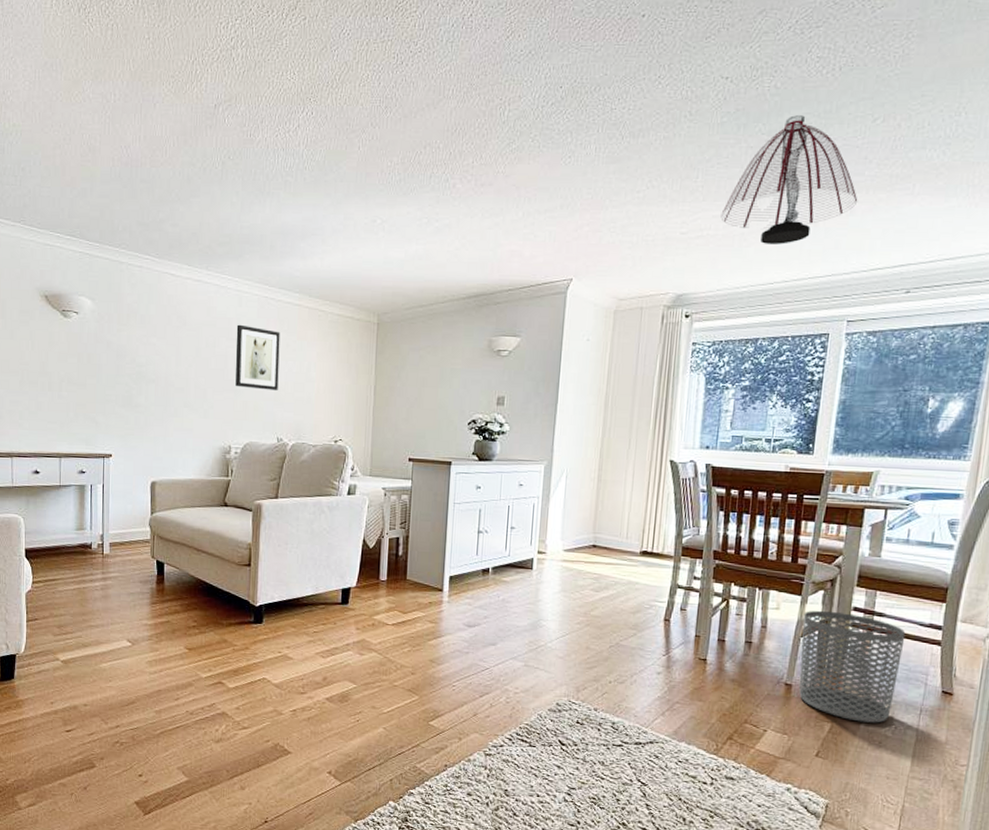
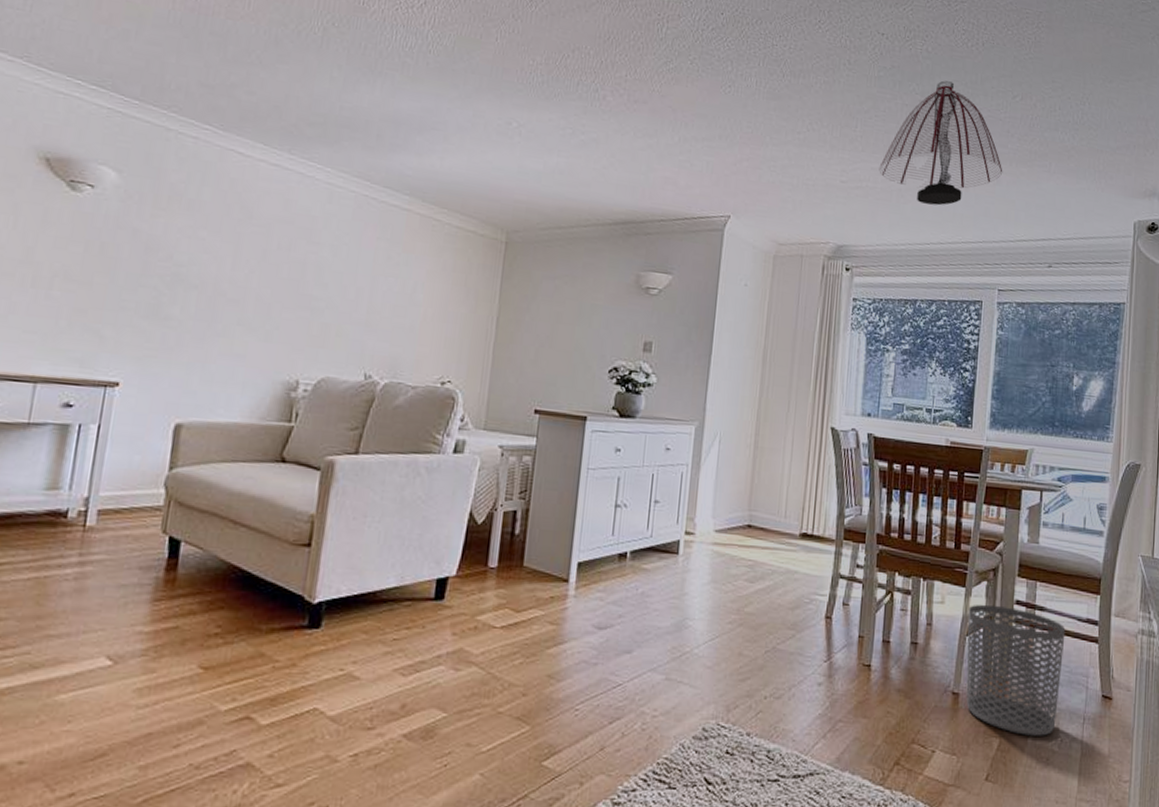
wall art: present [235,324,280,390] -> none [313,225,381,313]

